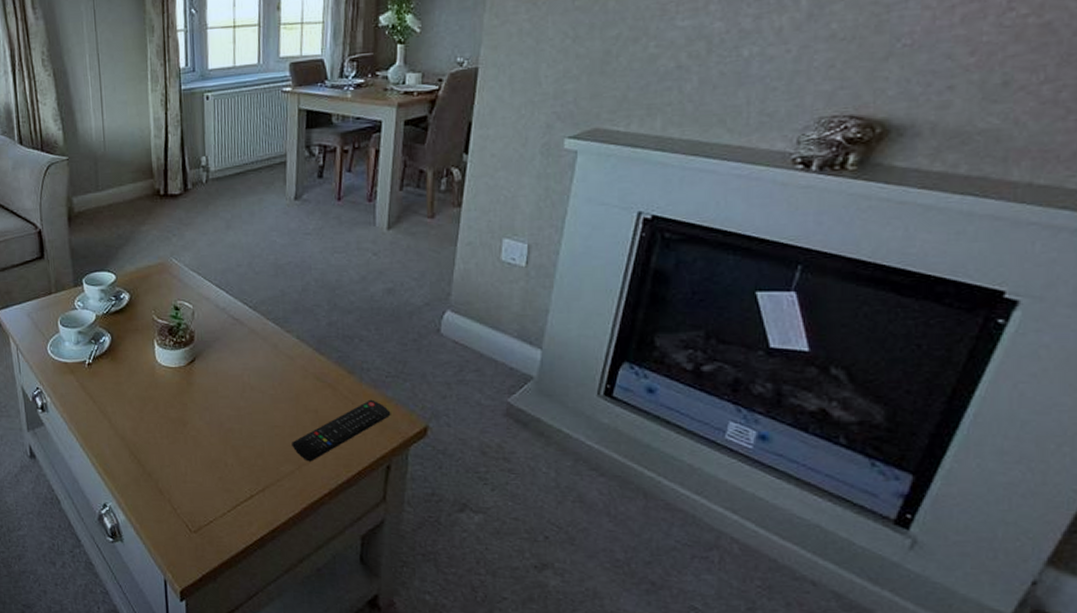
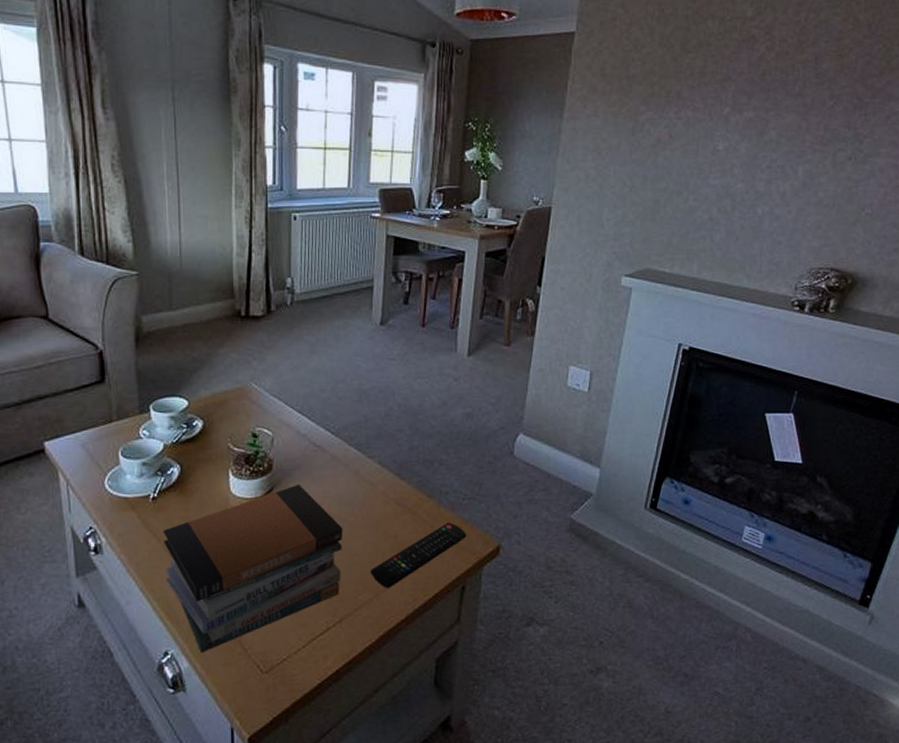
book stack: none [98,356,264,508] -> present [163,485,343,653]

